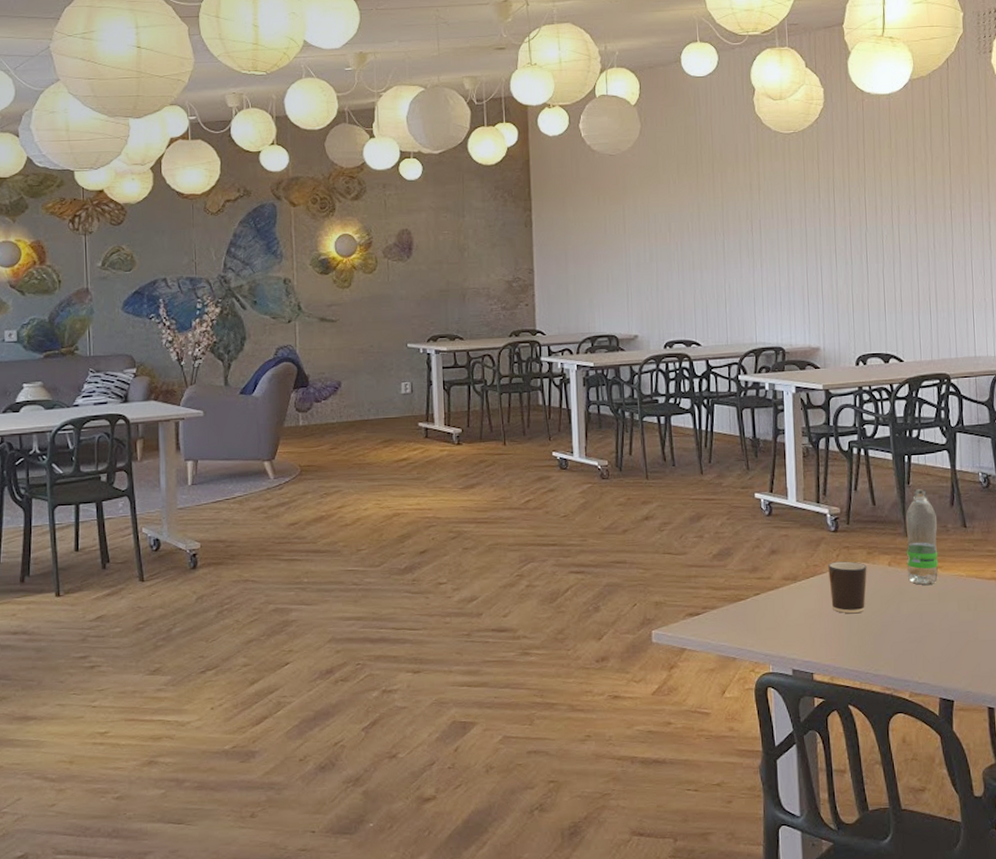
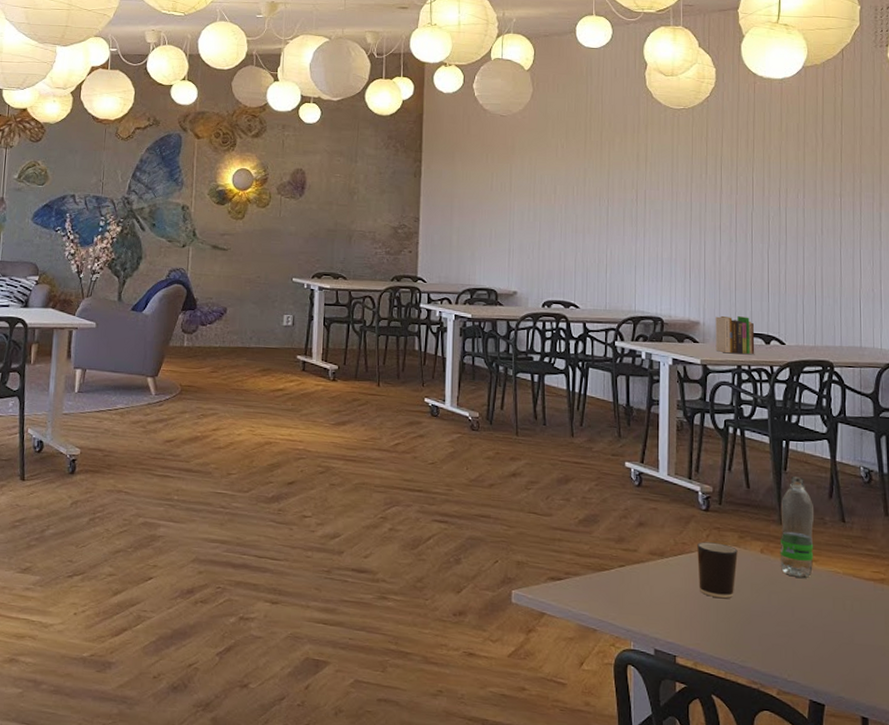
books: none [835,338,875,376] -> present [715,315,755,354]

